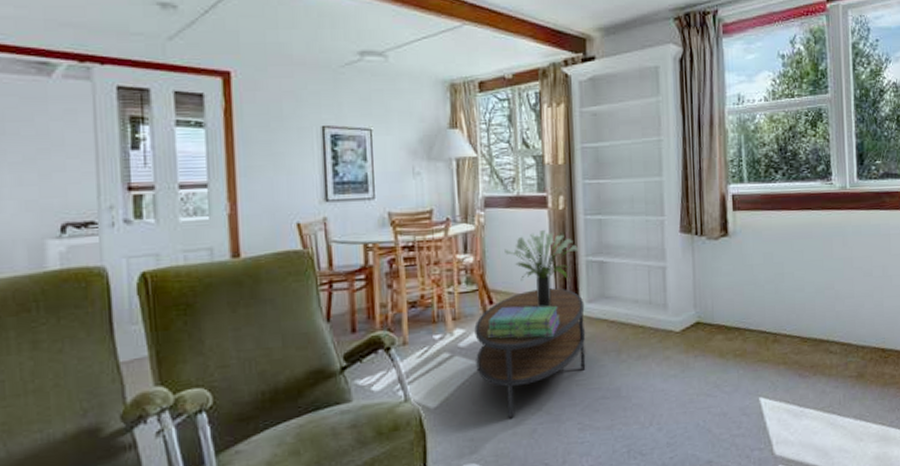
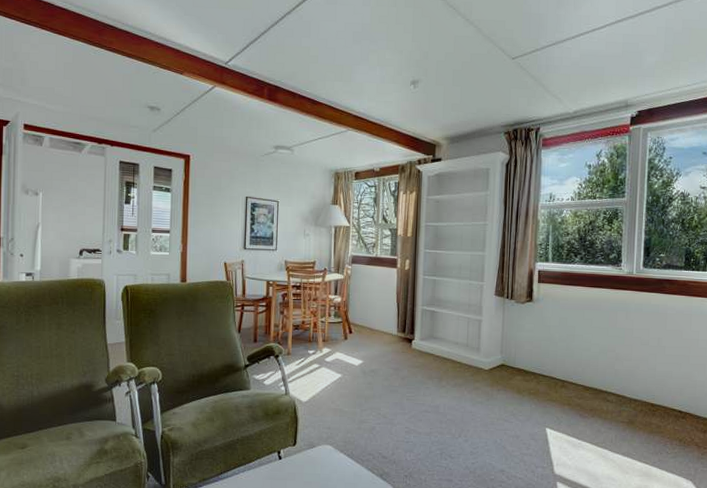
coffee table: present [474,288,586,419] -> none [336,326,418,417]
stack of books: present [486,305,560,339] -> none [345,337,399,362]
potted plant: present [504,229,579,308] -> none [363,283,417,340]

